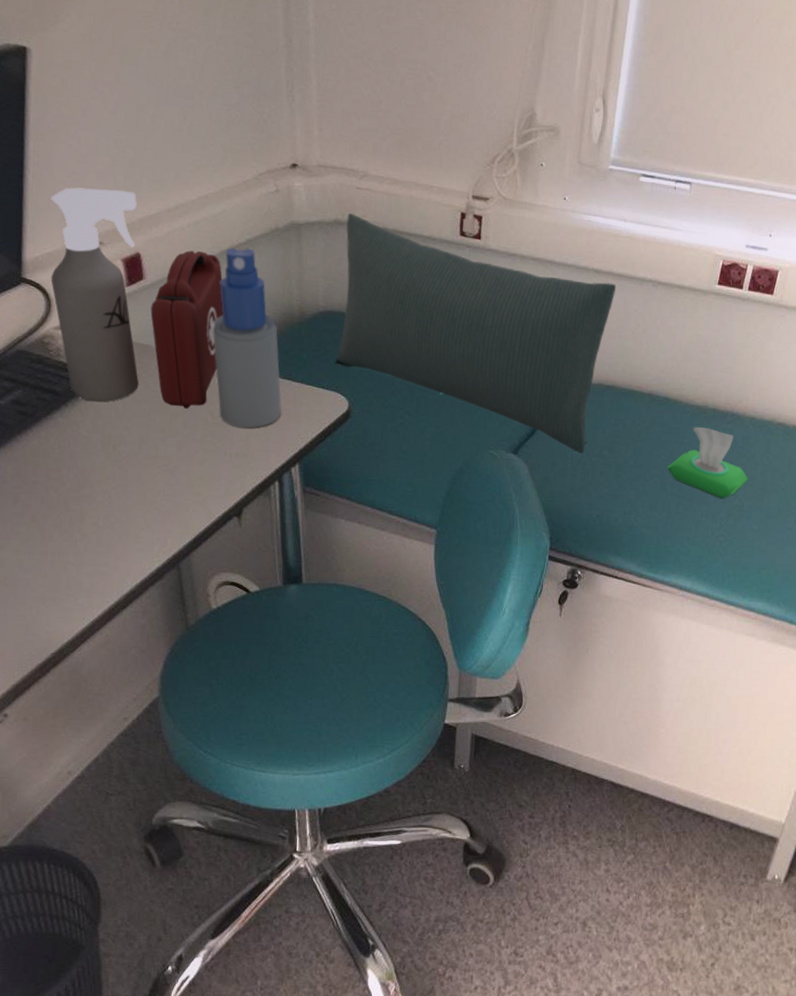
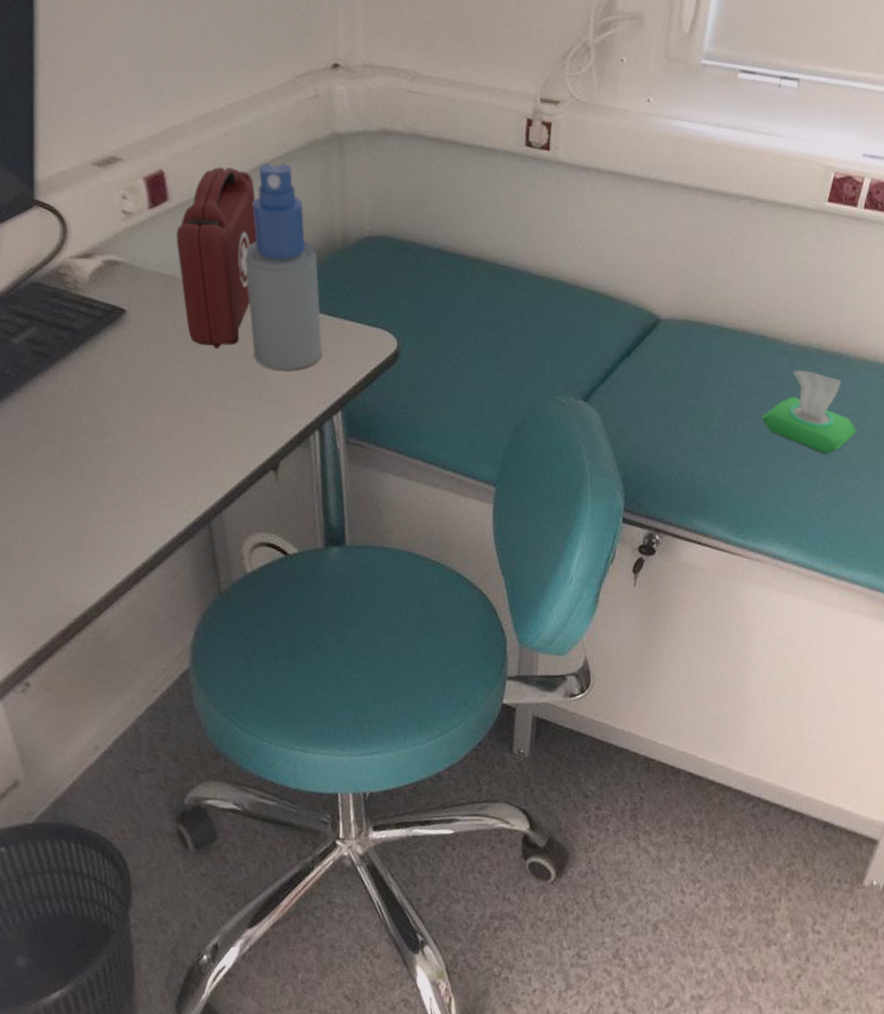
spray bottle: present [51,187,139,402] -> none [64,95,164,341]
pillow: present [335,213,617,455] -> none [382,120,708,402]

